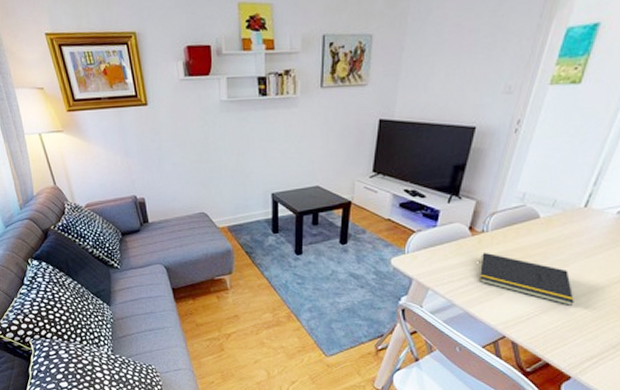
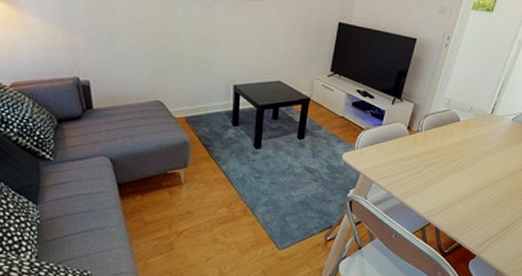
notepad: present [479,252,574,306] -> none [413,149,481,195]

